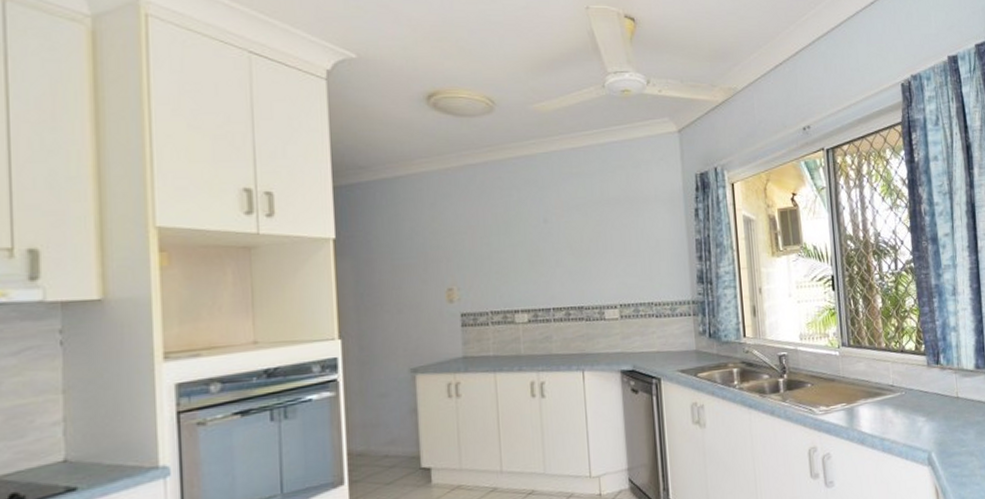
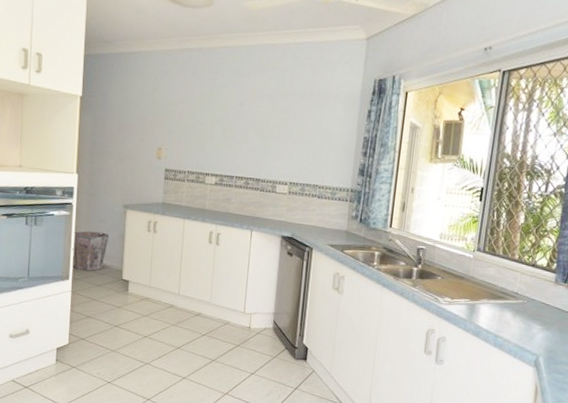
waste bin: none [343,410,396,468] -> present [72,231,110,271]

